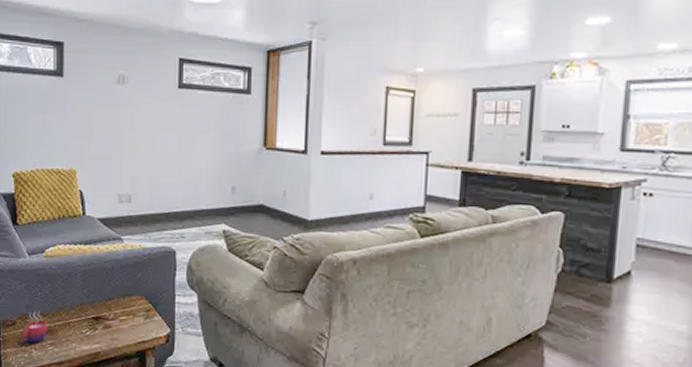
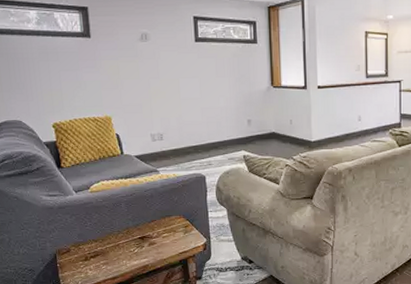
mug: present [22,311,47,343] -> none [77,238,100,265]

